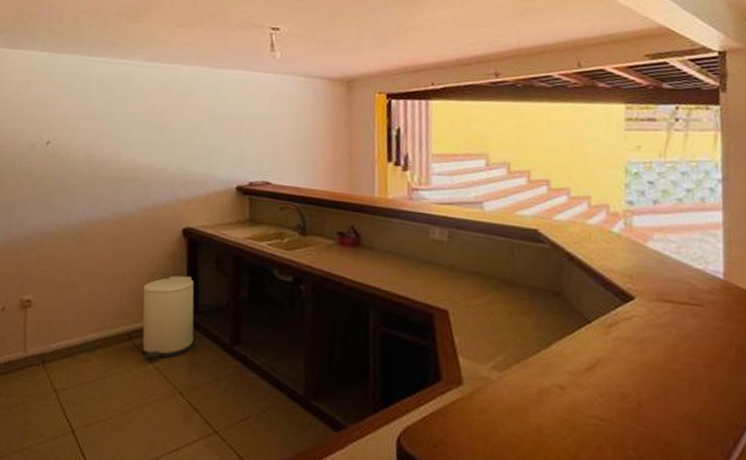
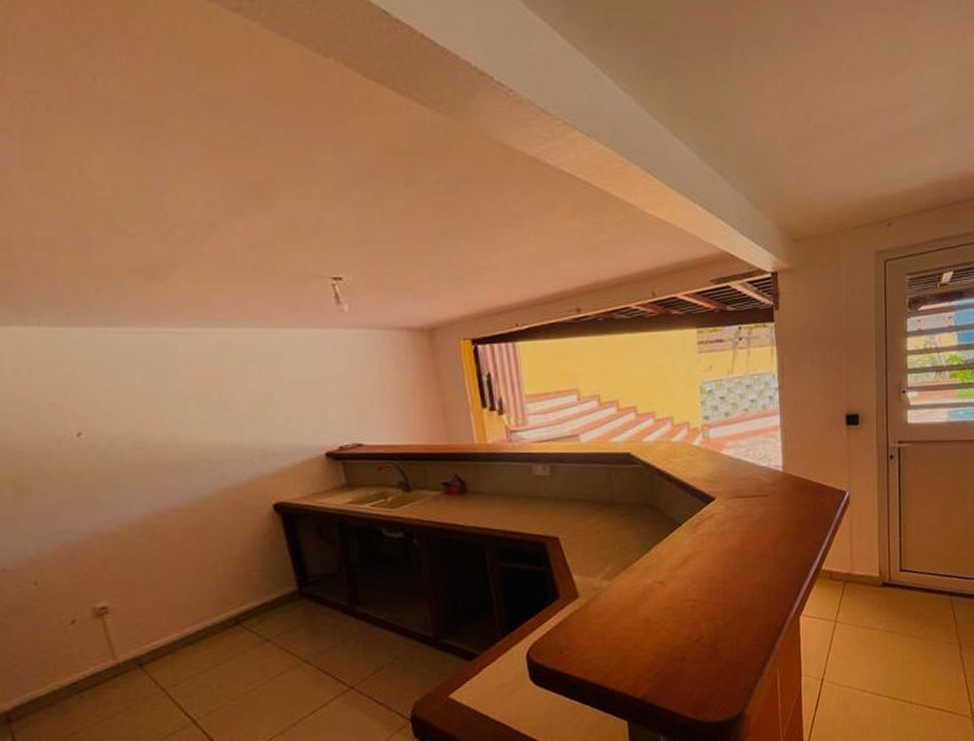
pedal bin: present [142,275,195,359] -> none [241,550,310,636]

